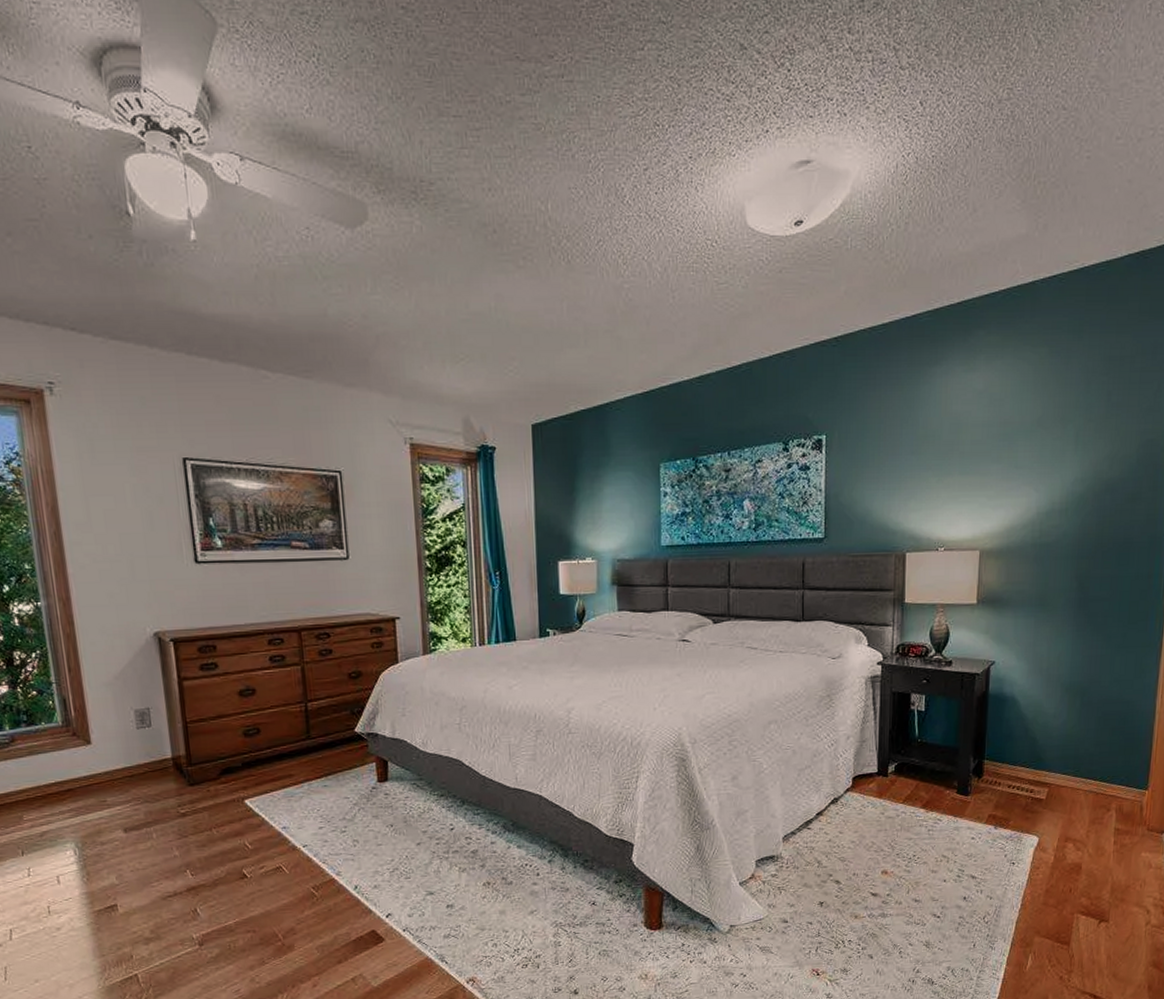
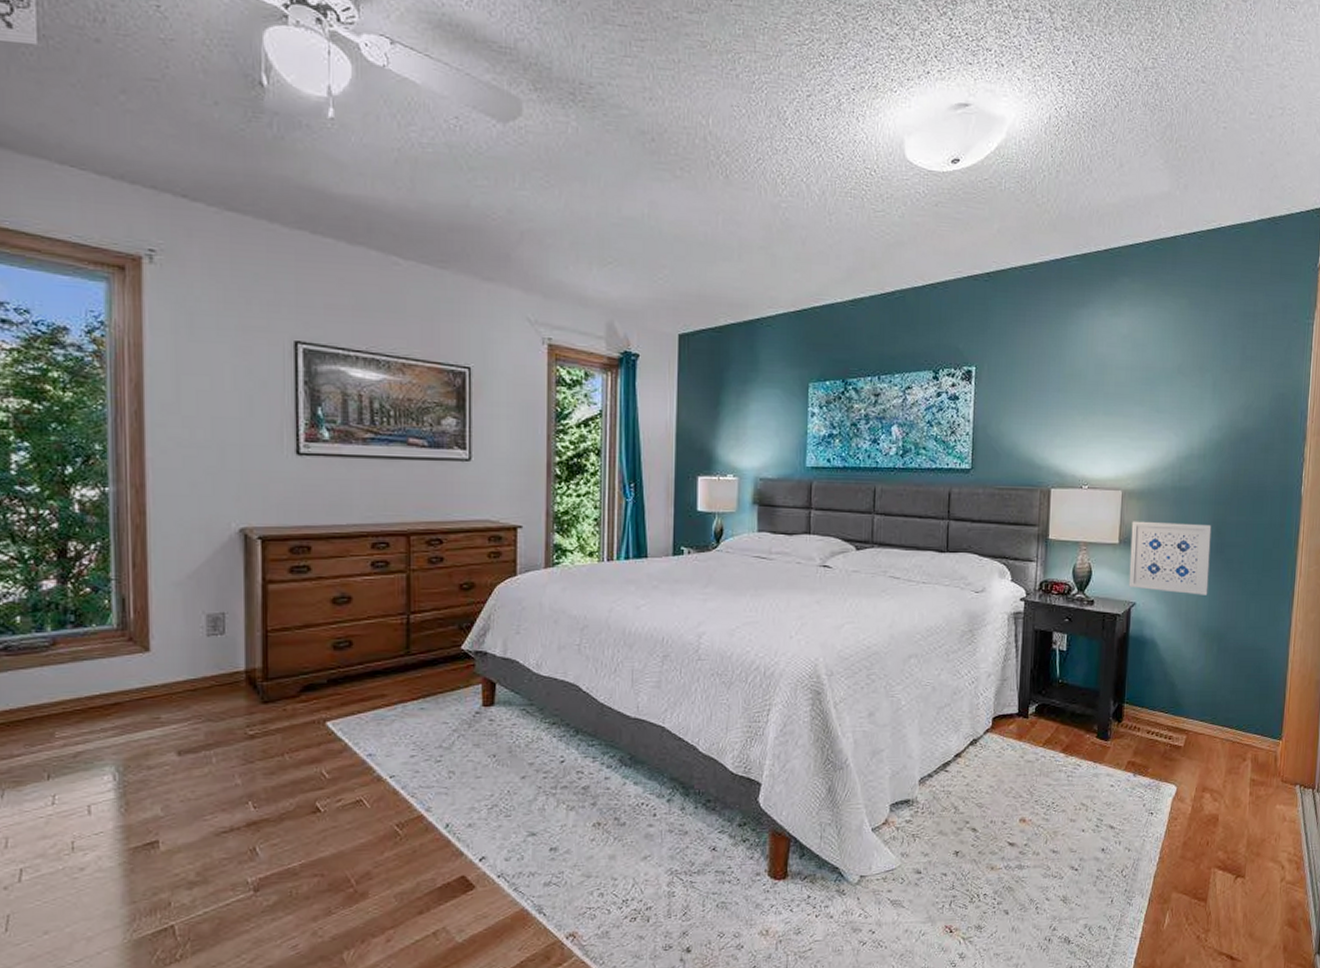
wall art: none [987,579,1074,651] -> present [1128,521,1212,595]

